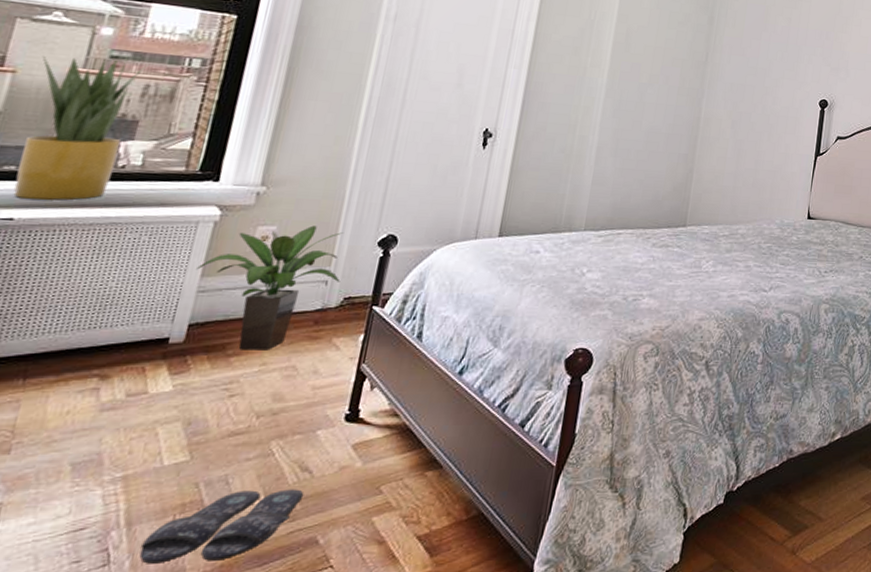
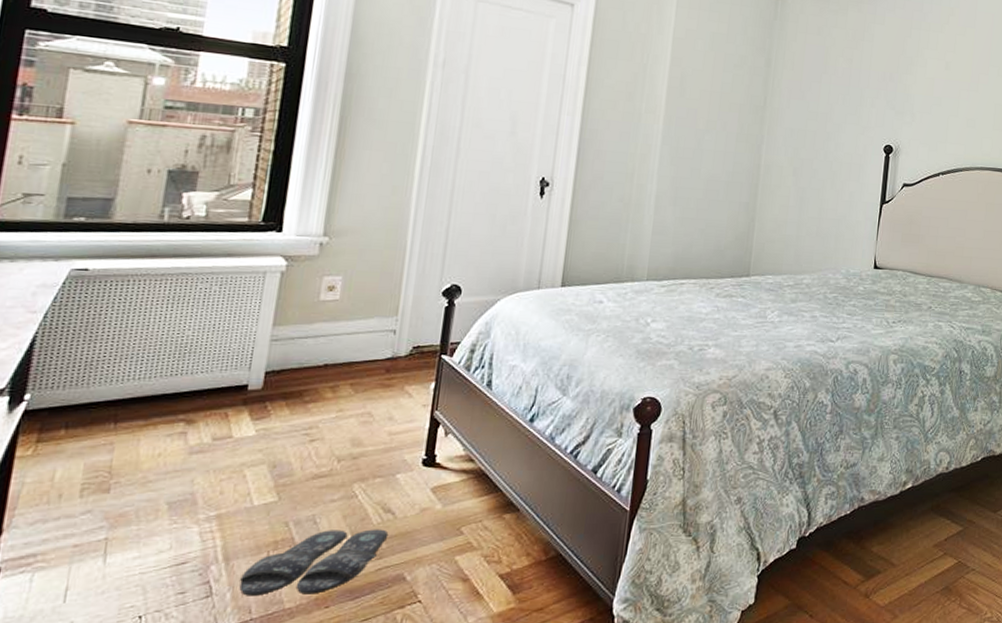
planter: present [13,56,148,200] -> none [86,106,202,251]
potted plant: present [196,225,344,350] -> none [268,275,408,397]

